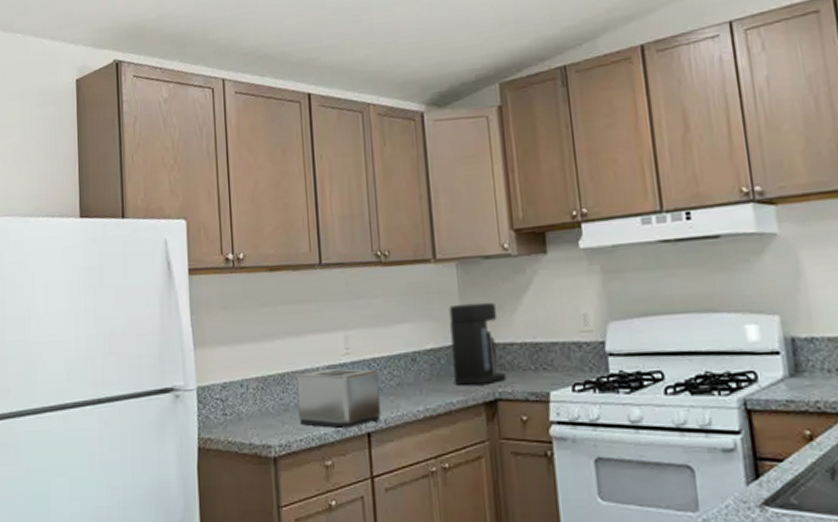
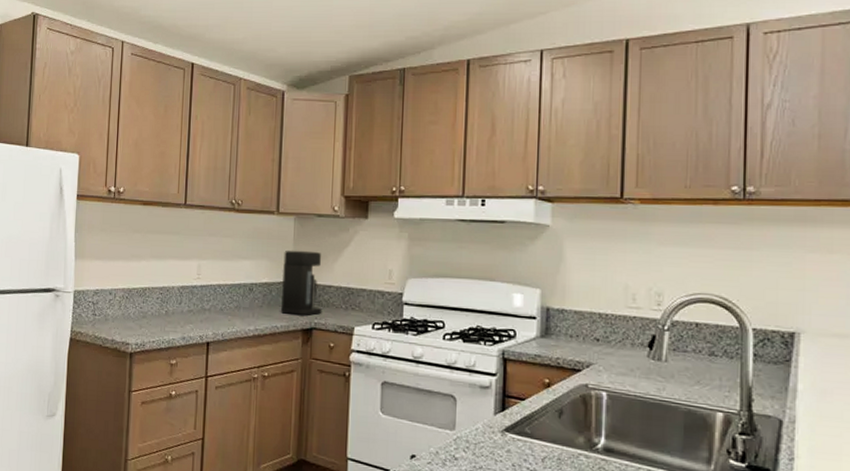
toaster: present [296,368,381,429] -> none [153,288,221,338]

